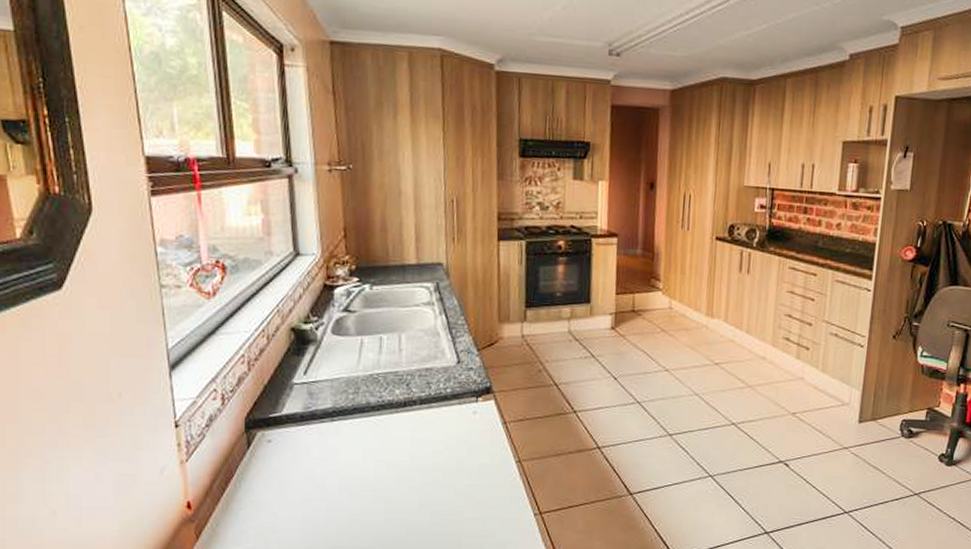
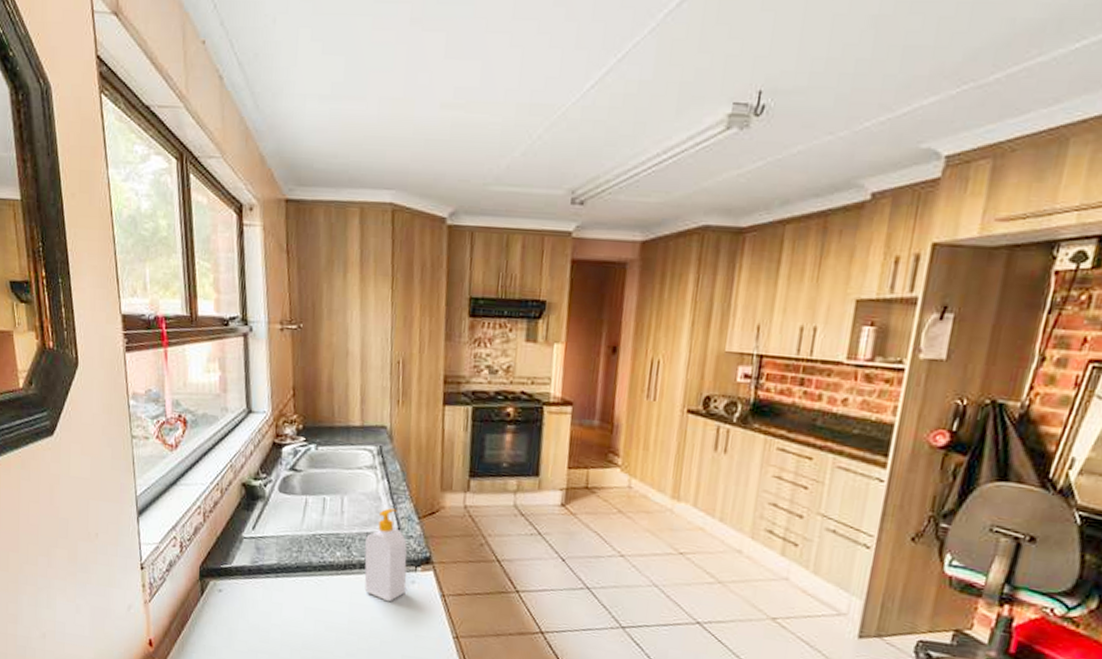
soap bottle: none [424,342,468,435] -> present [364,508,407,602]

